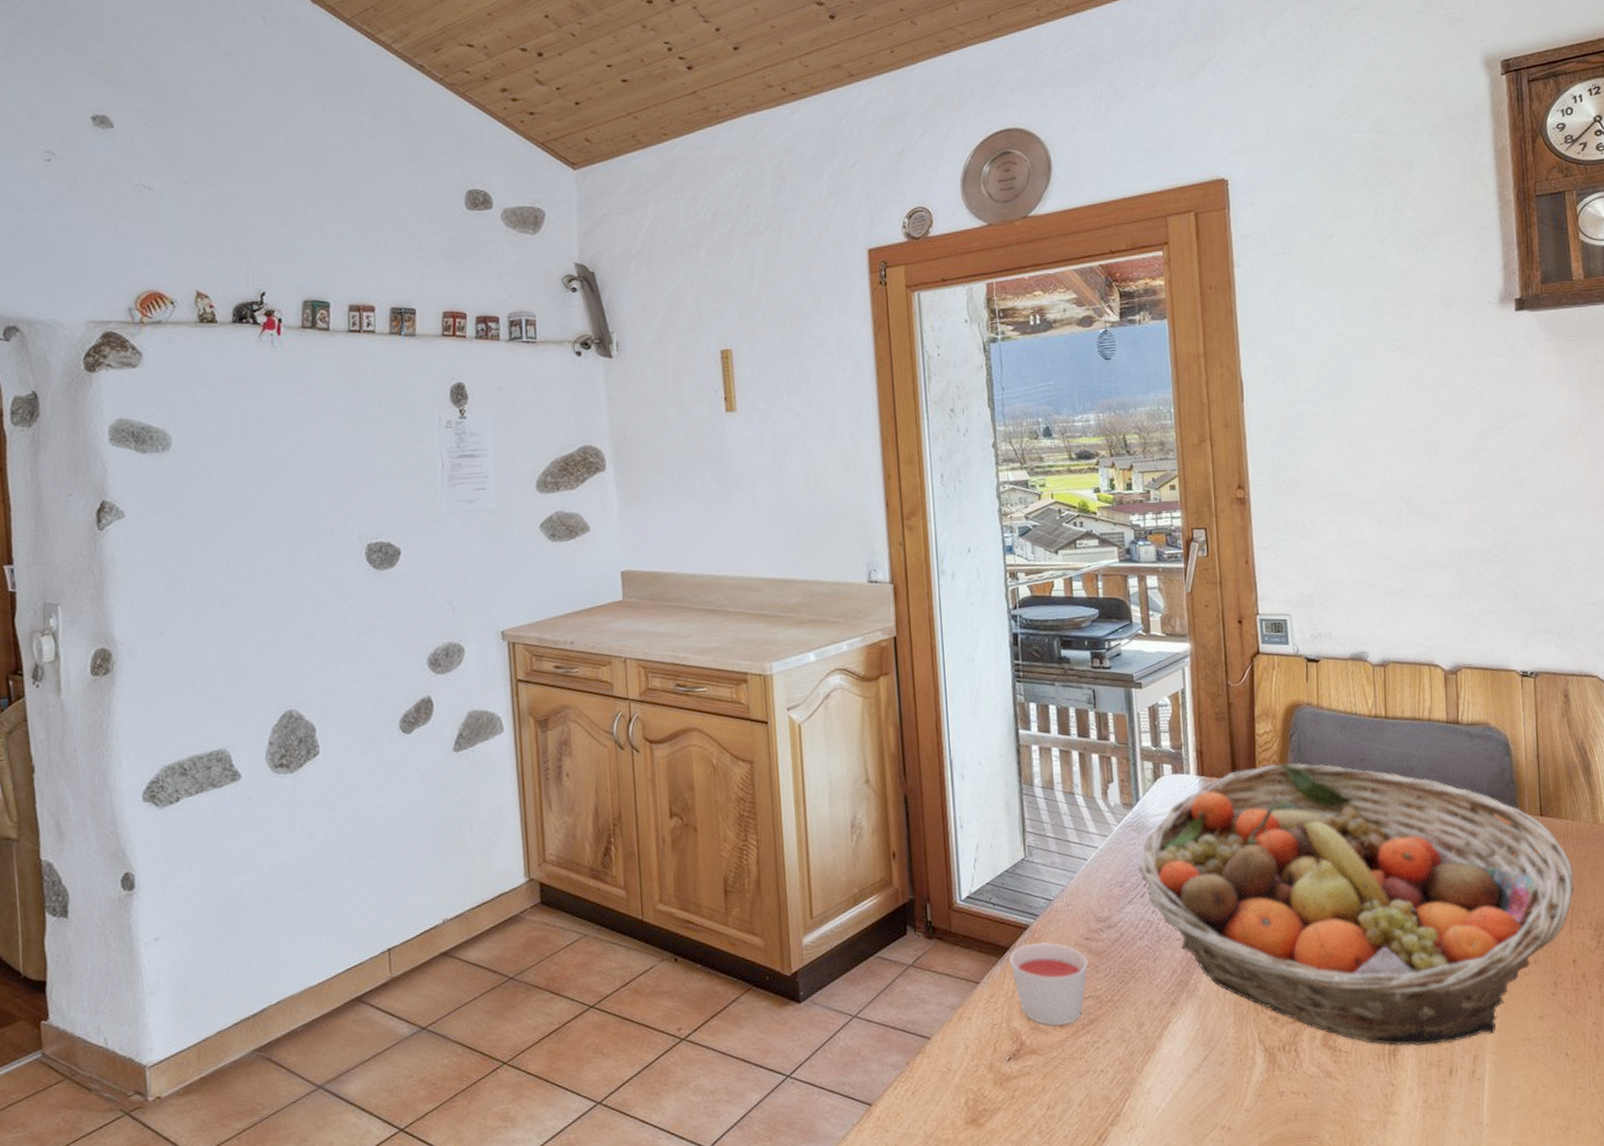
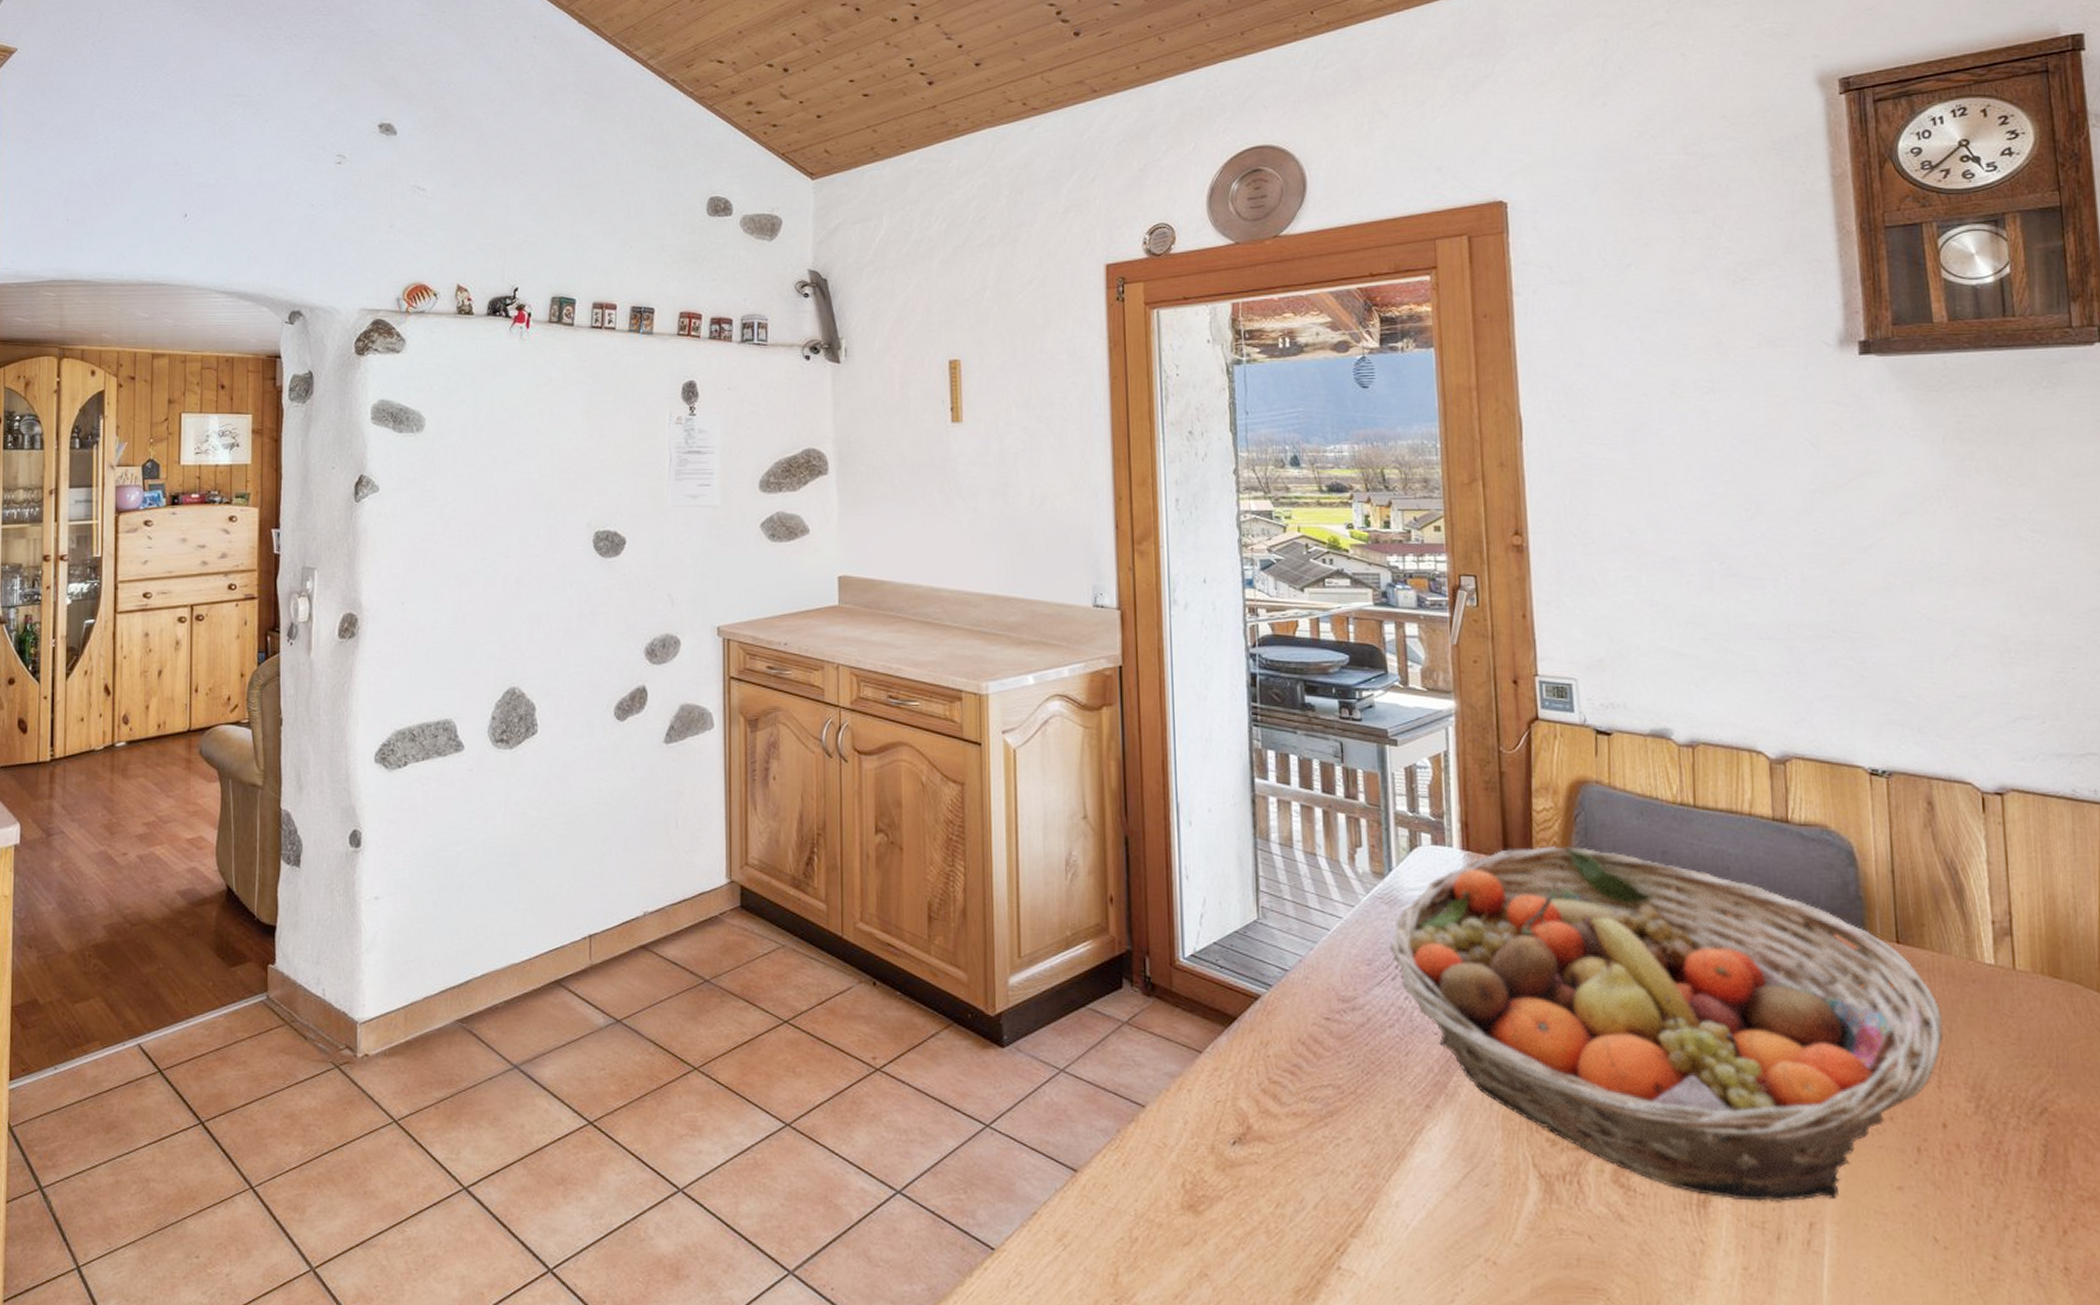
candle: present [1009,942,1088,1026] -> none [1236,1015,1328,1112]

